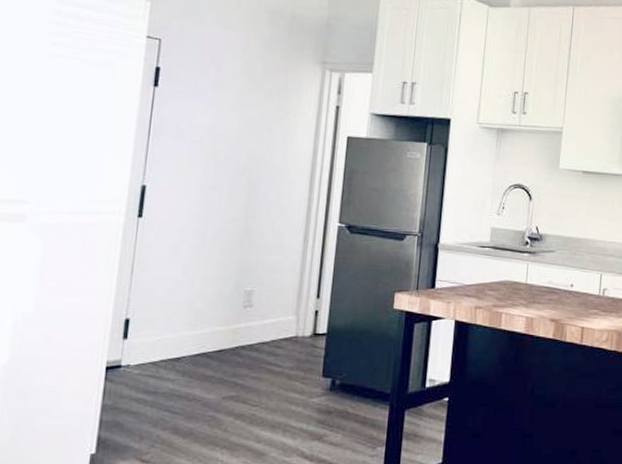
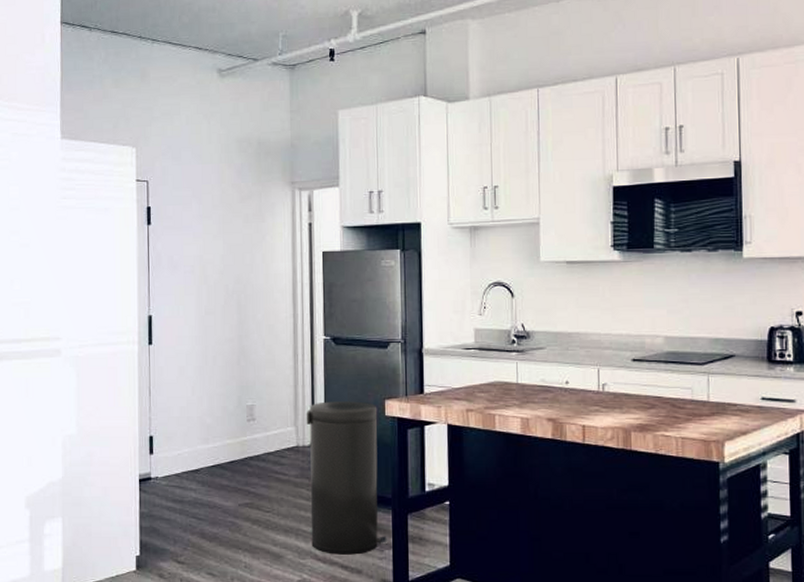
pedal bin: none [299,291,386,452] -> present [306,401,389,555]

